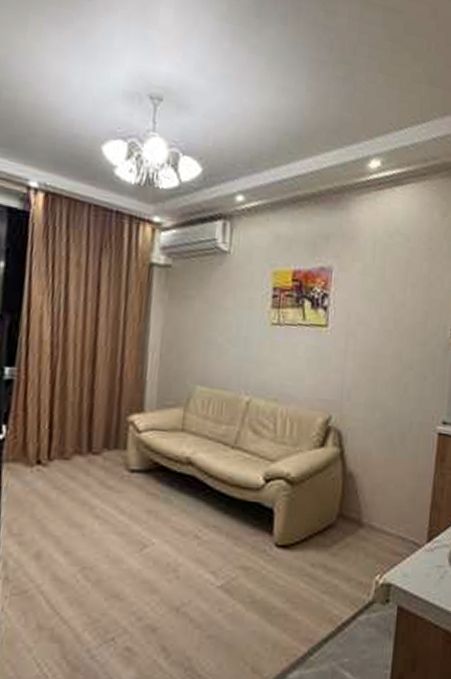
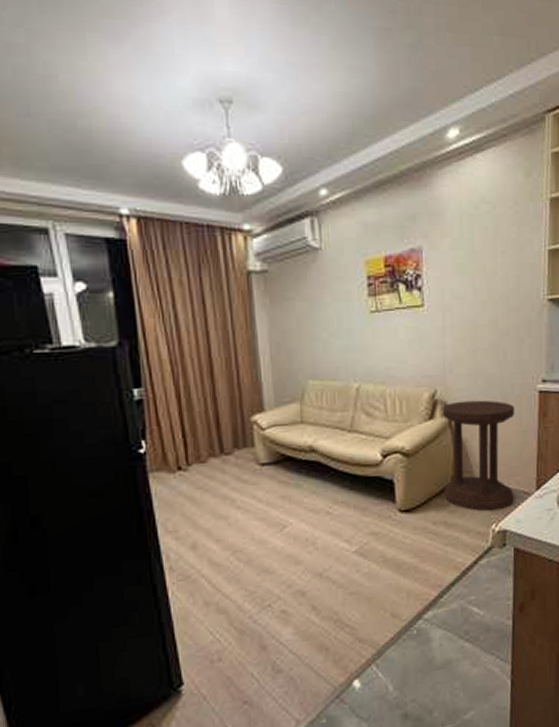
side table: none [326,431,412,560] -> present [443,400,515,512]

